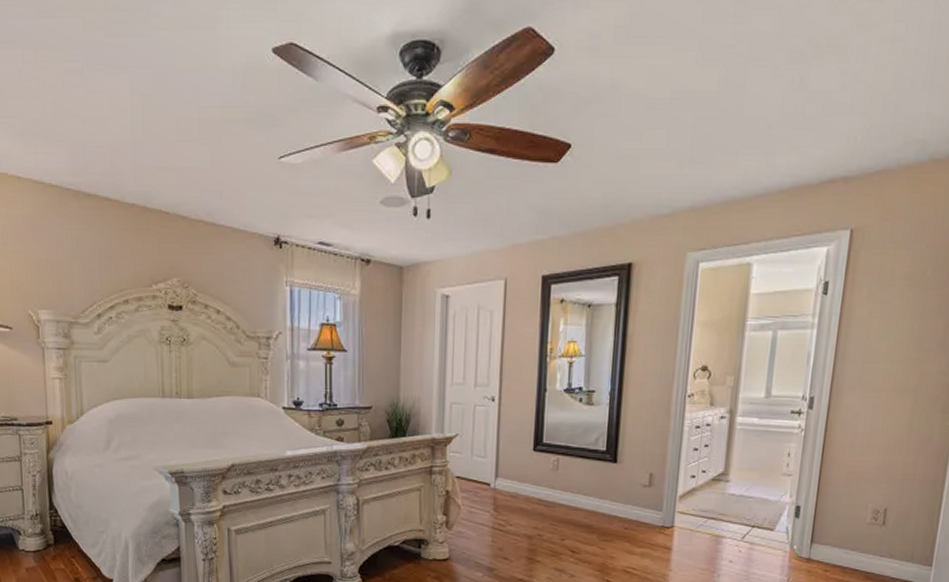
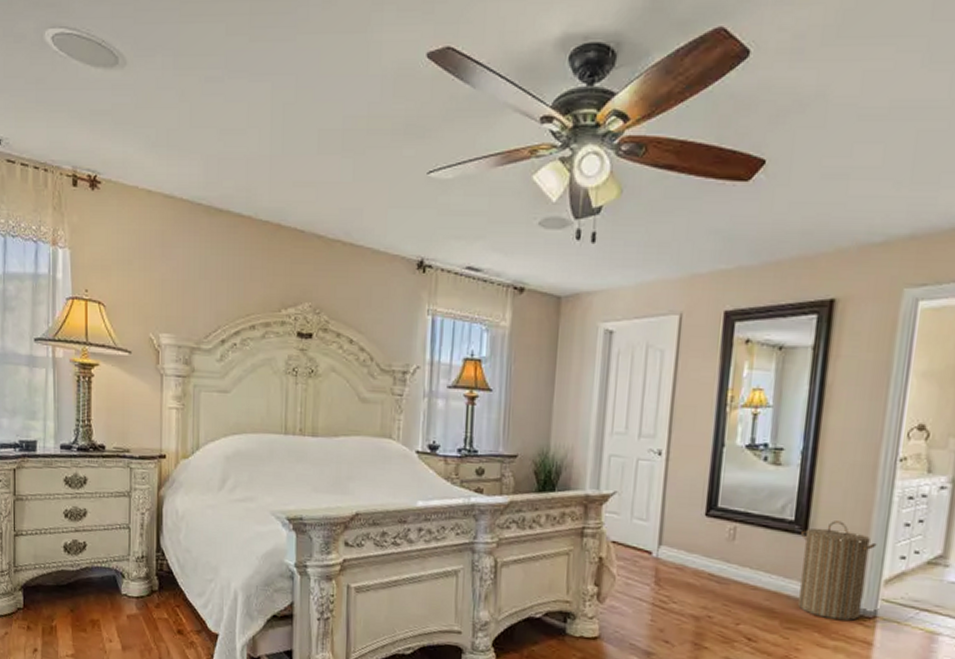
laundry hamper: none [612,449,672,531] -> present [798,521,877,621]

